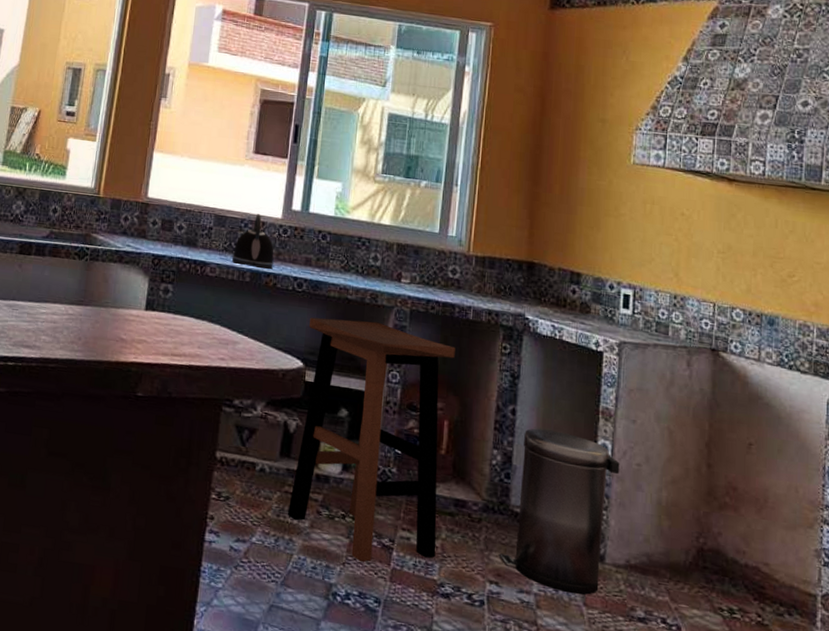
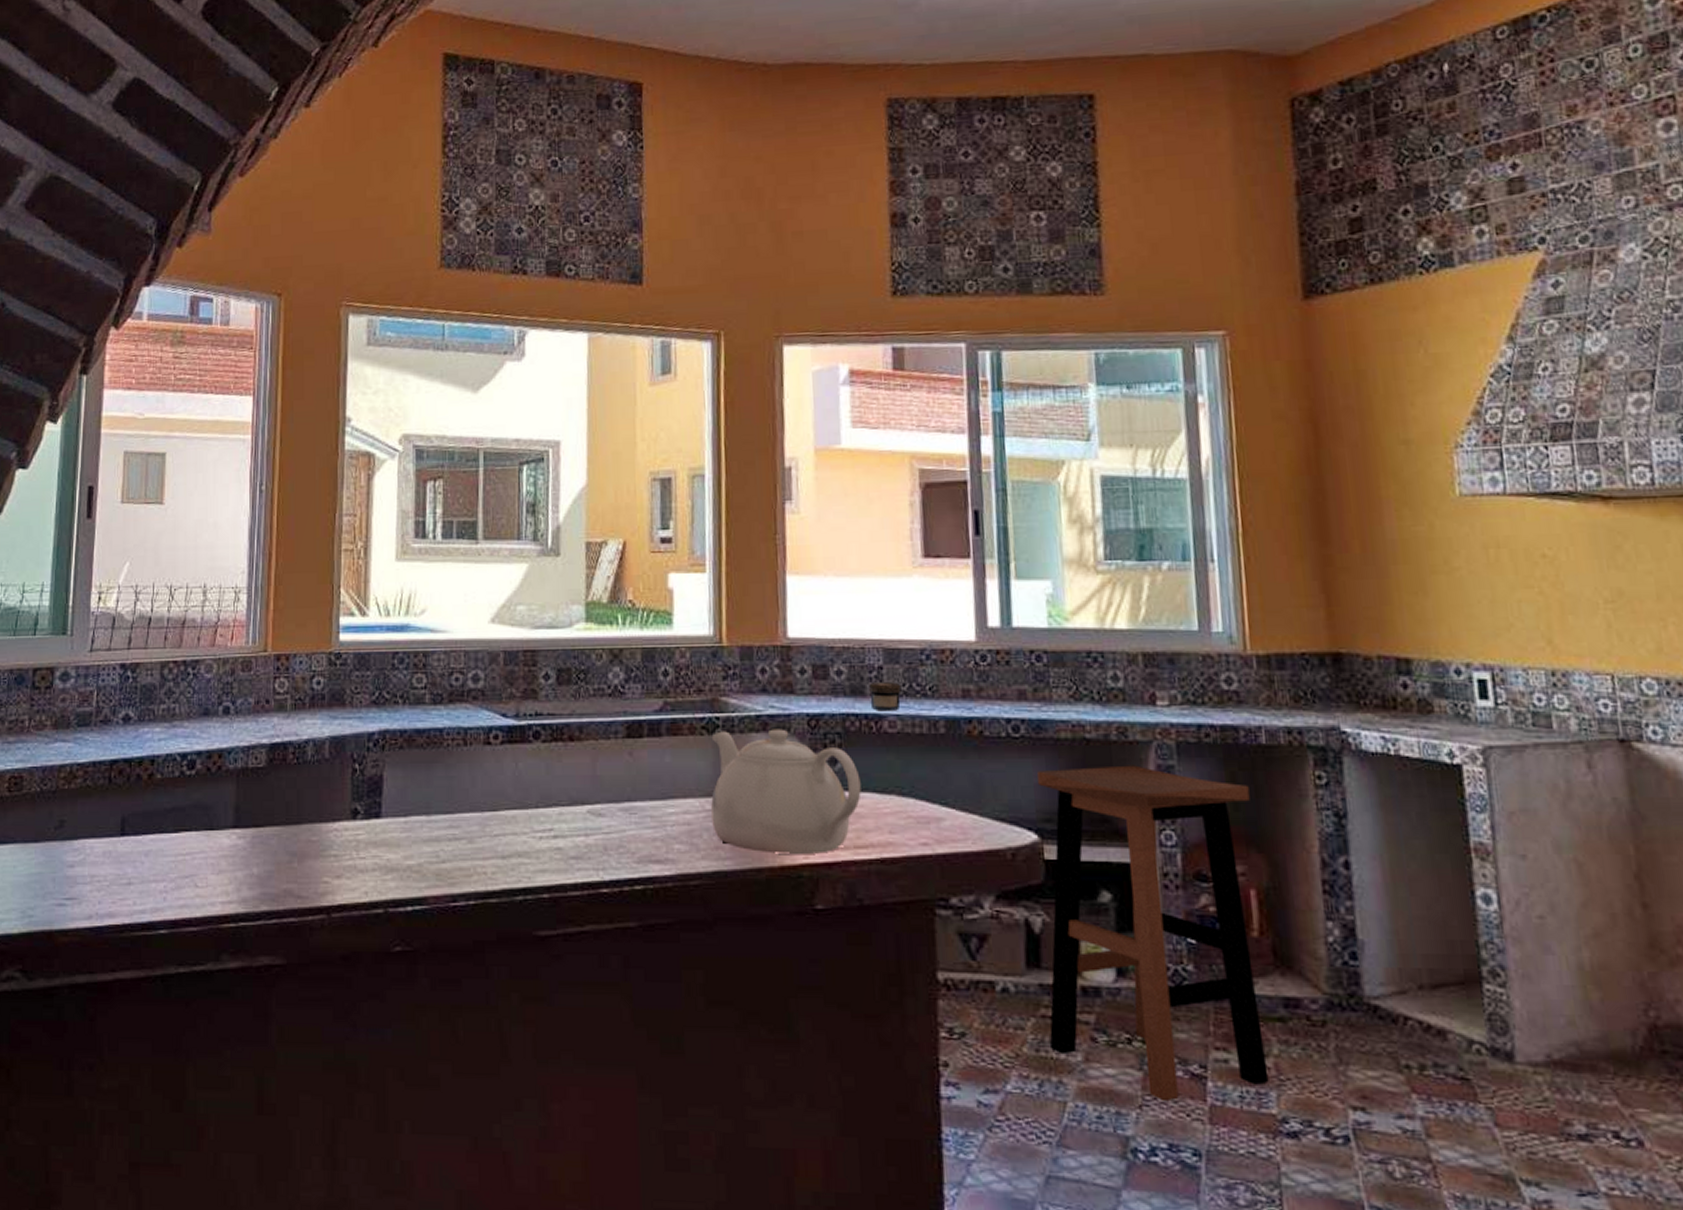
teapot: none [71,258,184,356] -> present [710,729,862,854]
jar: none [199,238,224,261] -> present [869,682,902,711]
kettle: present [231,214,275,269] -> none [915,639,976,714]
pedal bin: present [498,428,620,595] -> none [1359,884,1515,1112]

